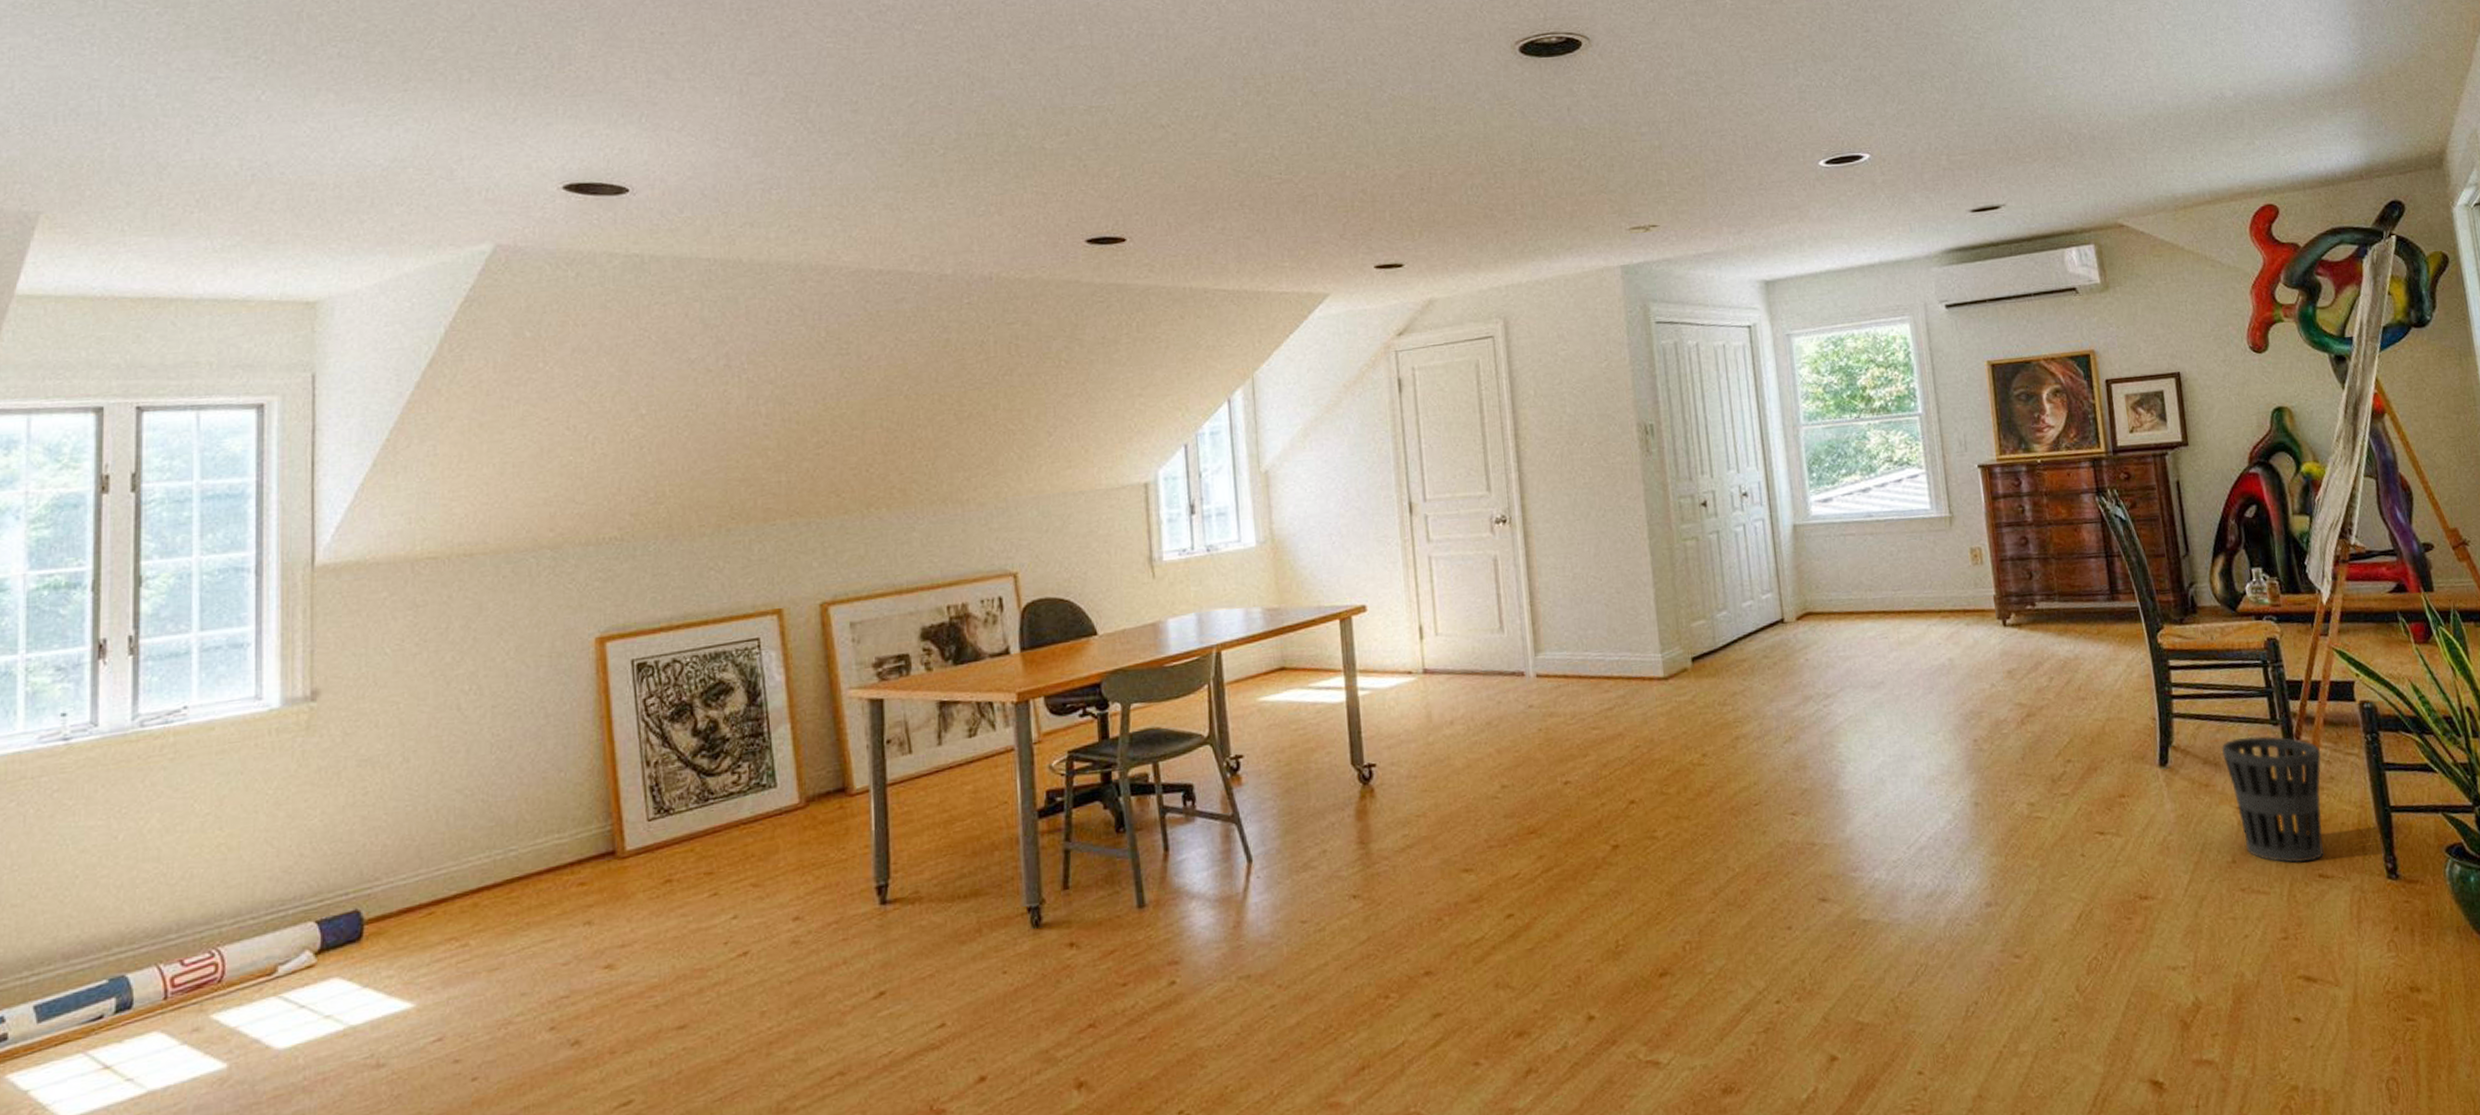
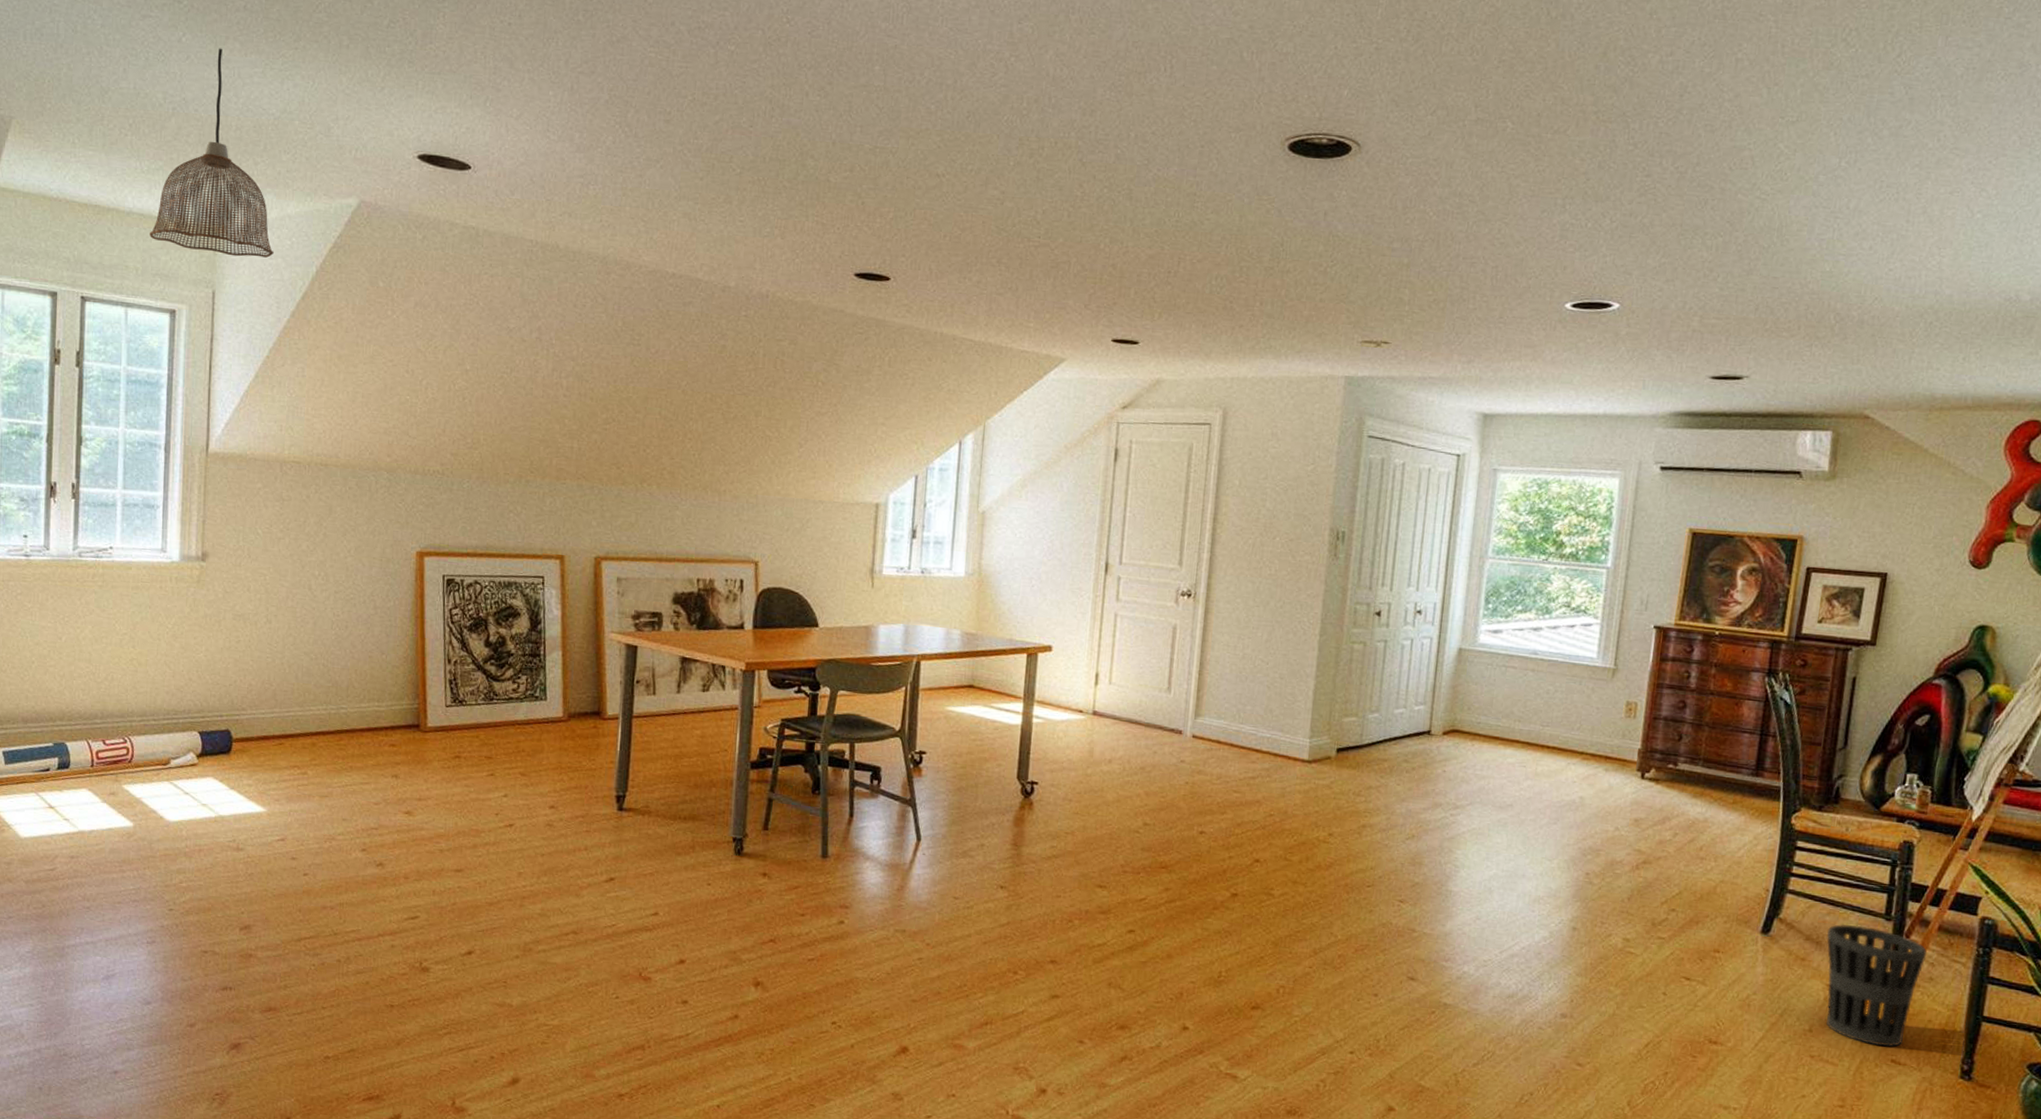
pendant lamp: none [225,101,389,331] -> present [149,48,274,258]

